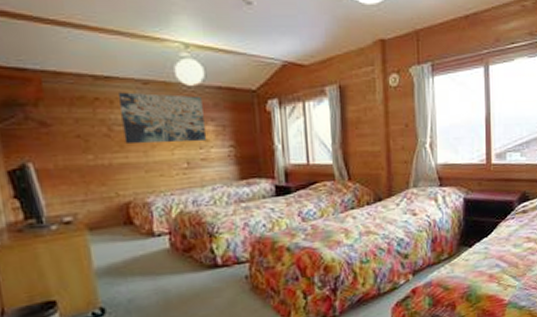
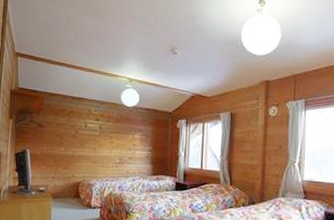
wall art: present [117,92,207,145] -> none [84,108,135,146]

